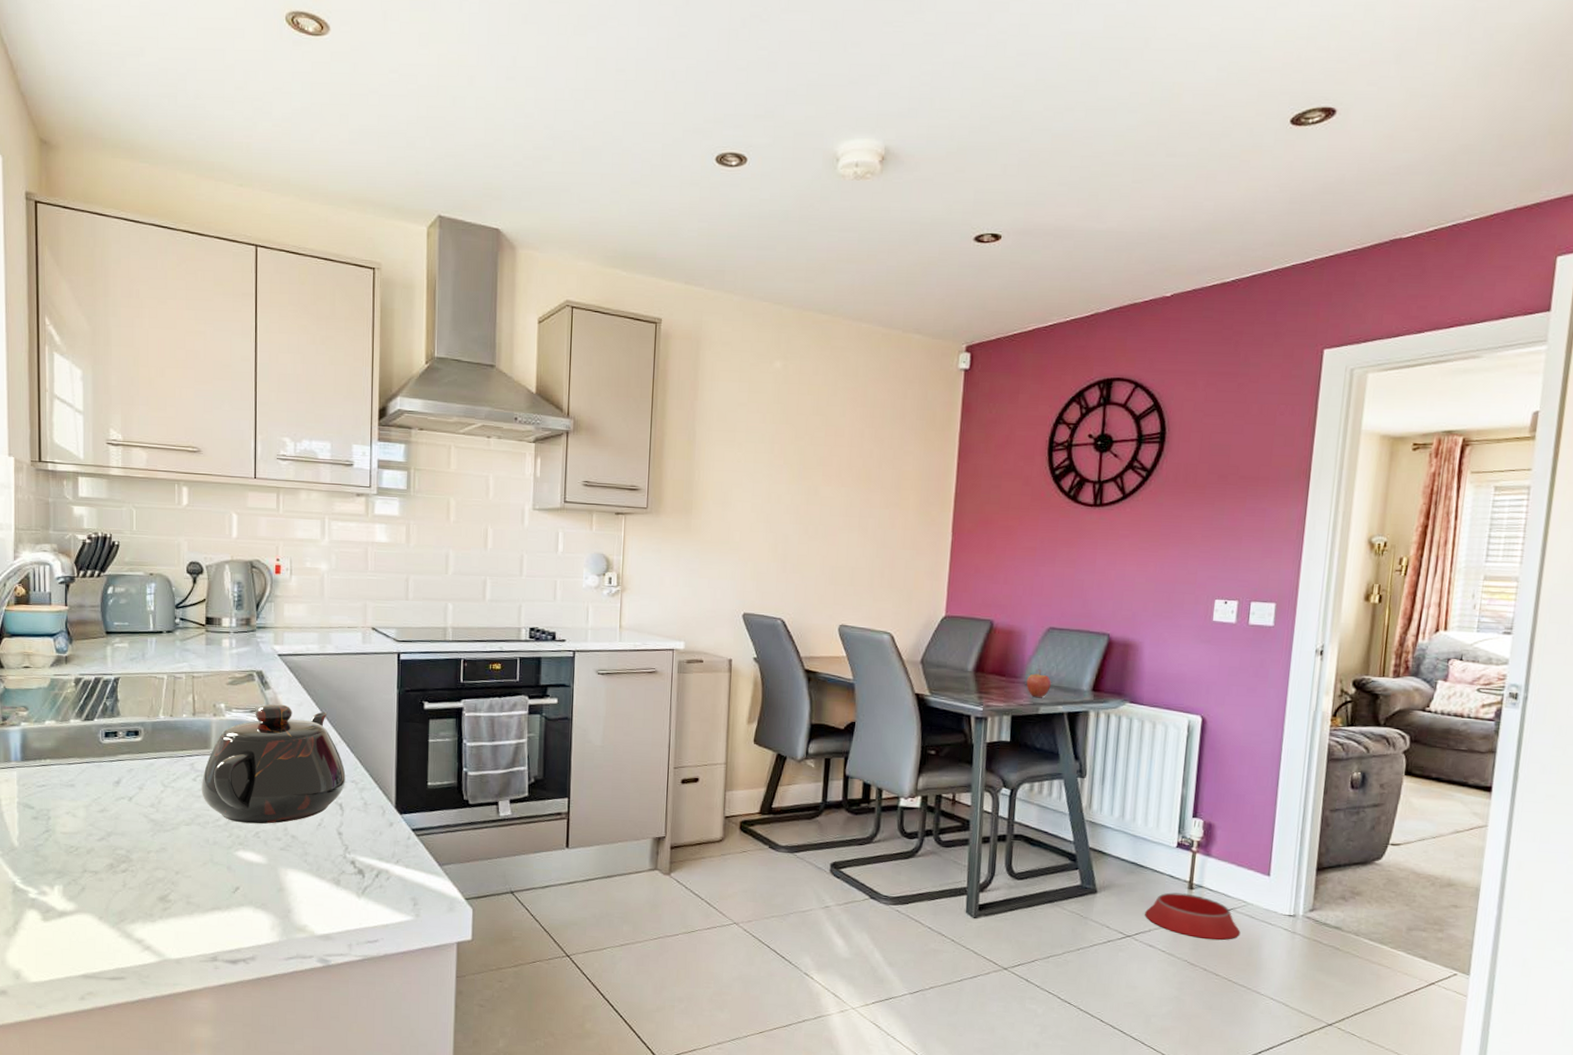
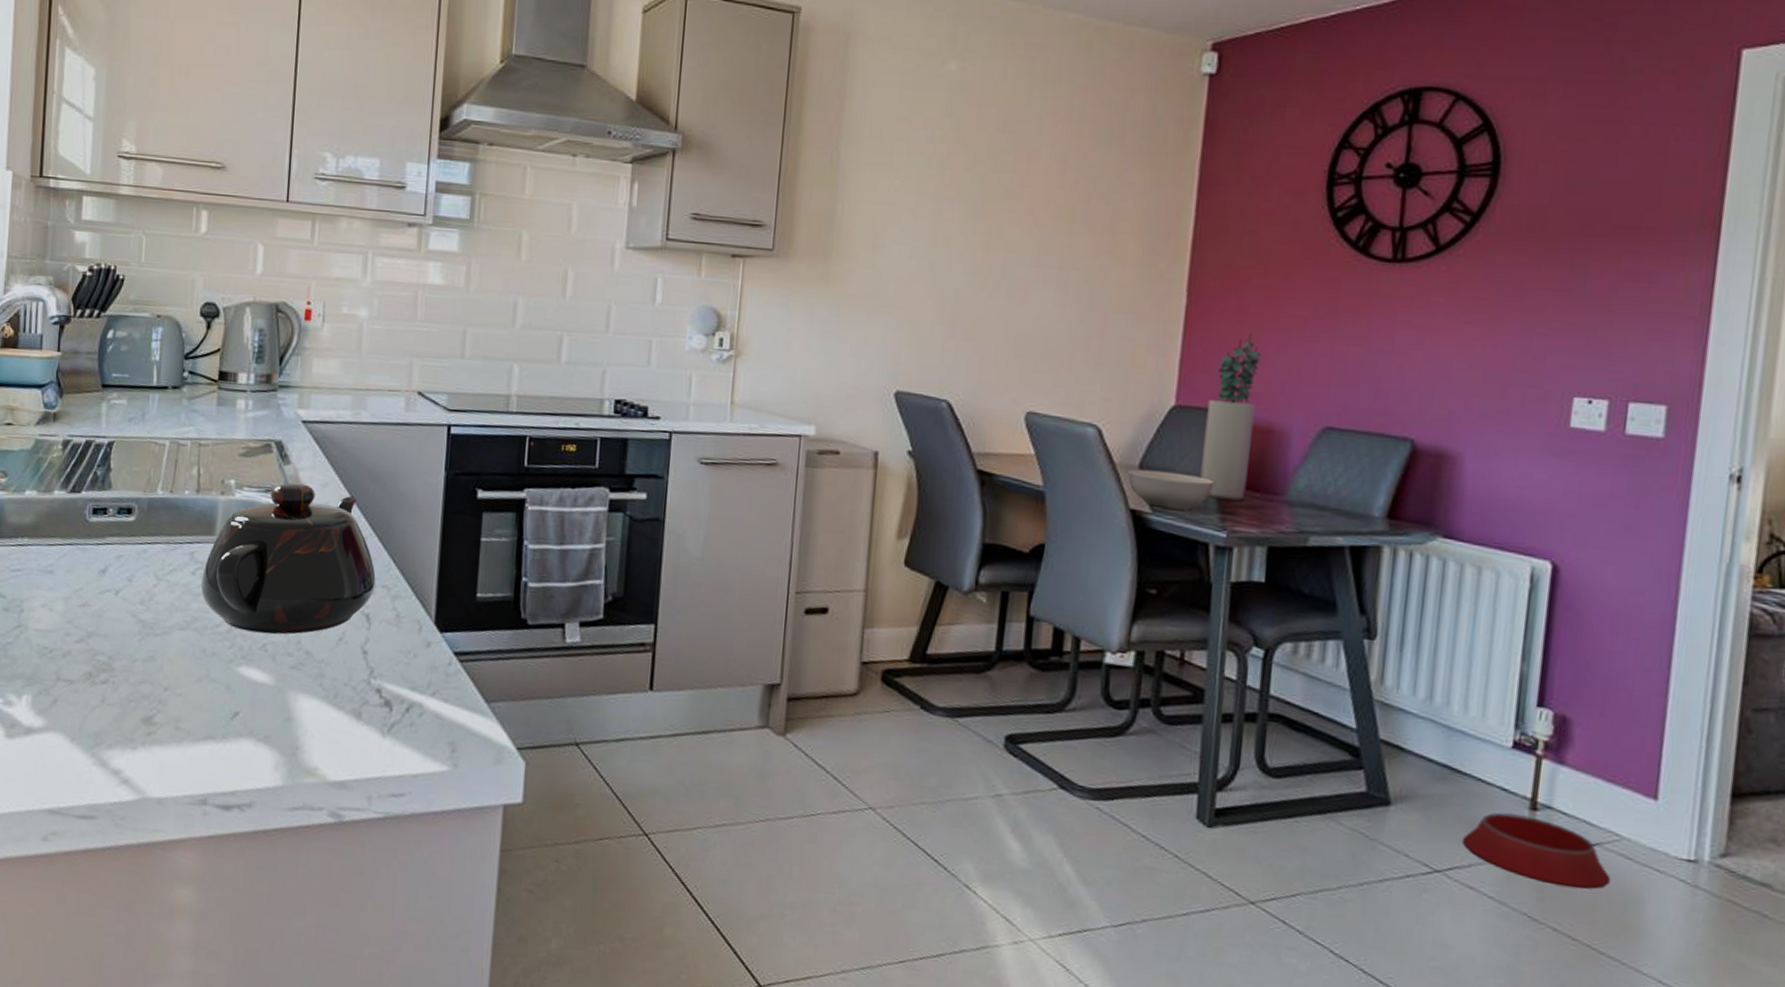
bowl: none [913,663,974,692] -> present [1128,468,1214,510]
vase: none [964,562,1005,684] -> present [1200,334,1262,501]
fruit: present [1026,669,1051,698] -> none [1289,484,1327,525]

